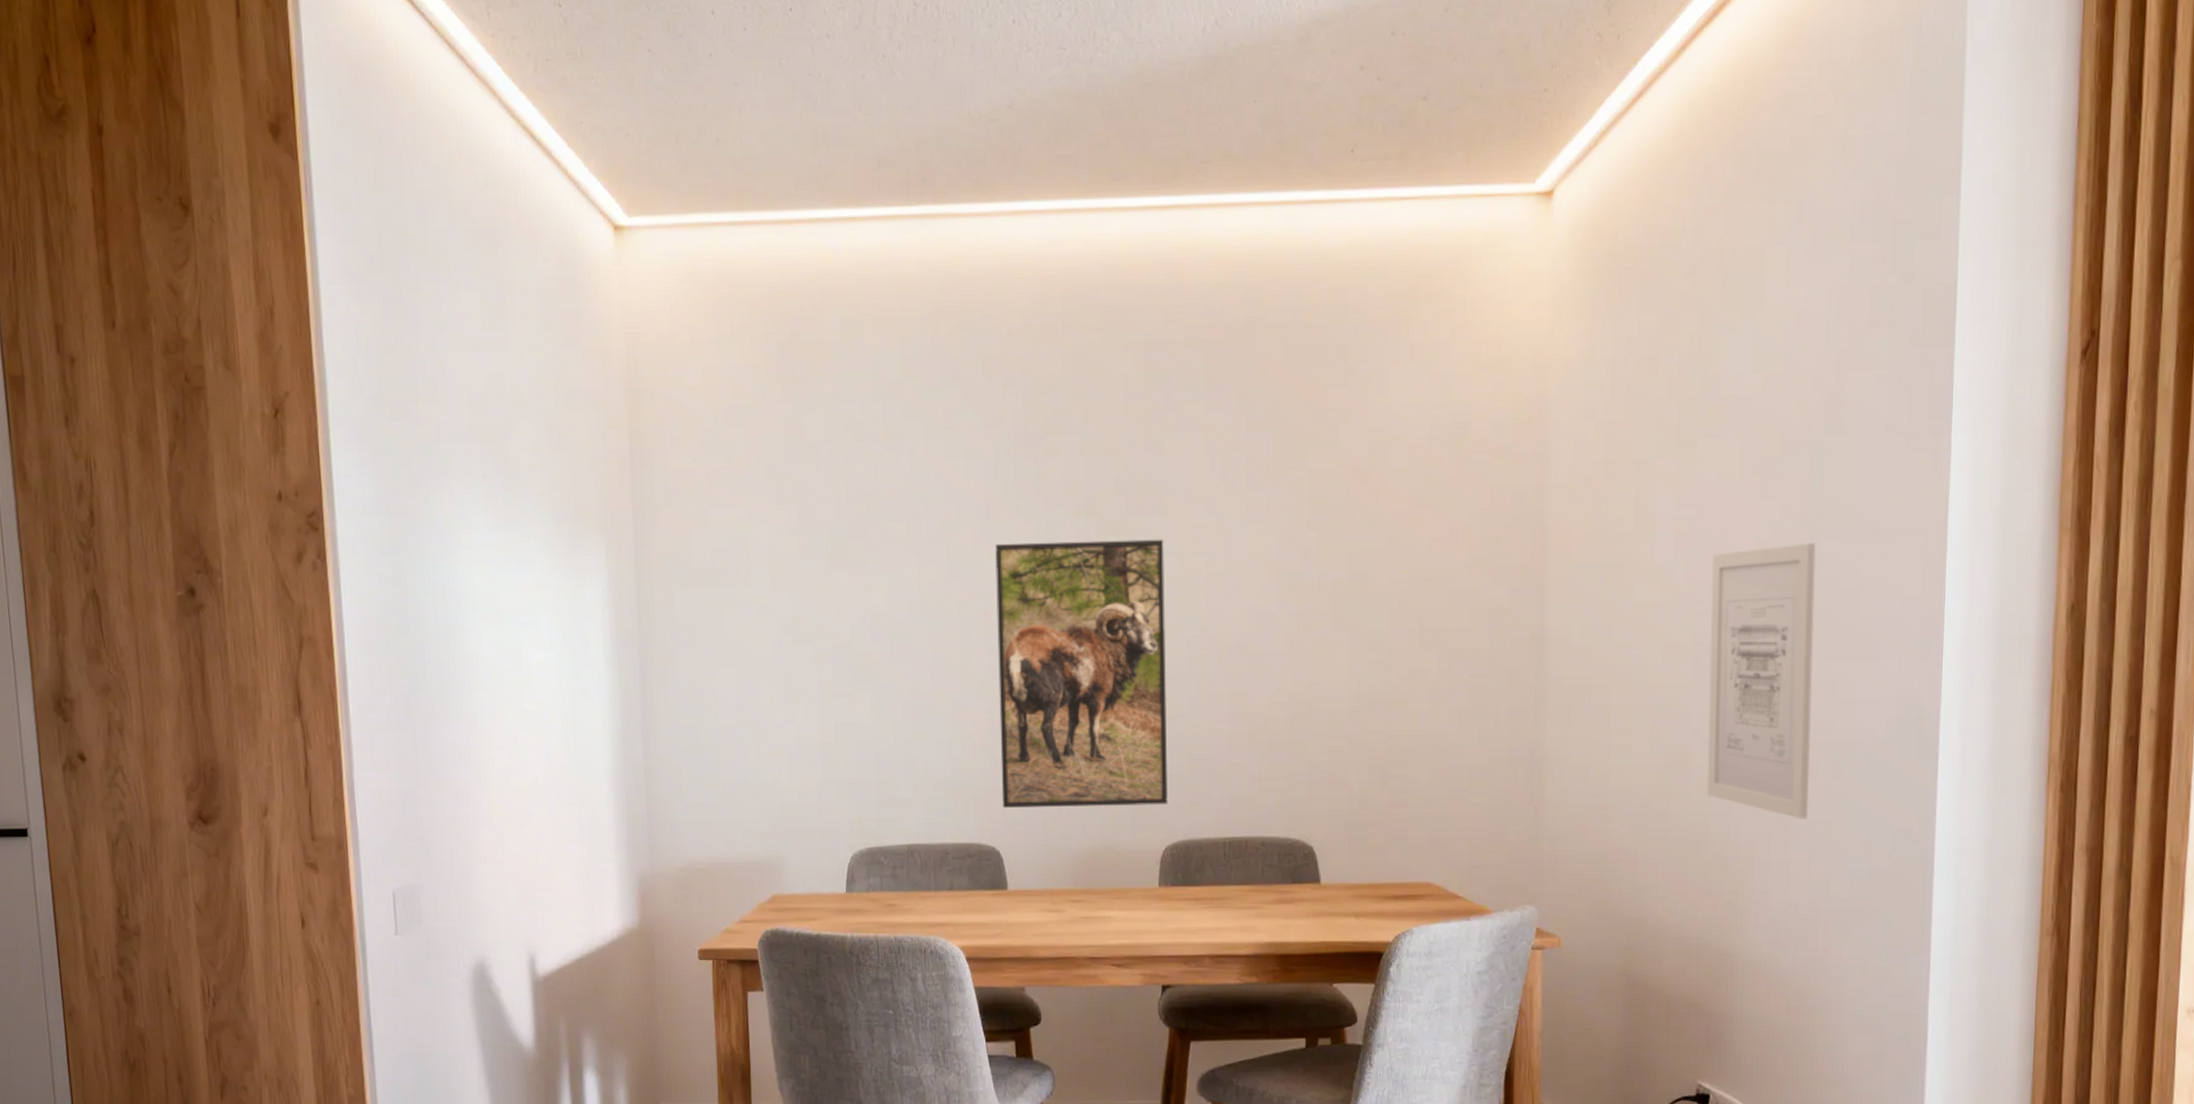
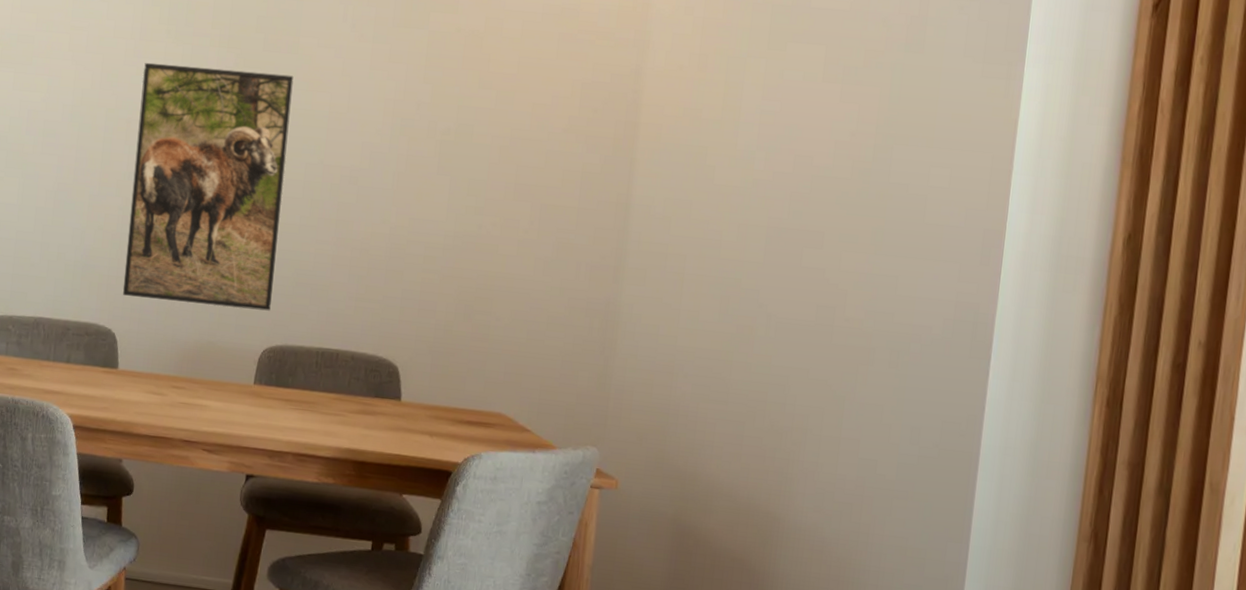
wall art: present [1706,542,1816,819] -> none [767,147,889,401]

